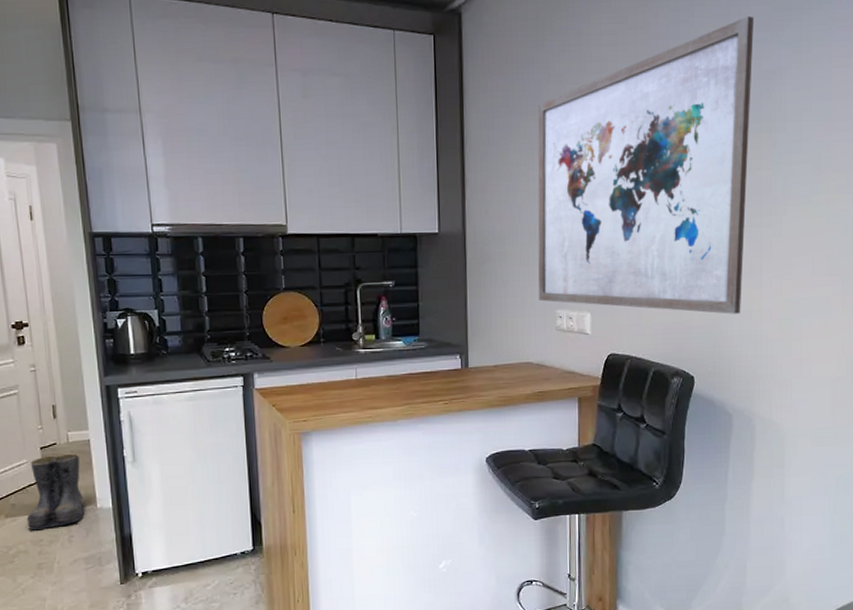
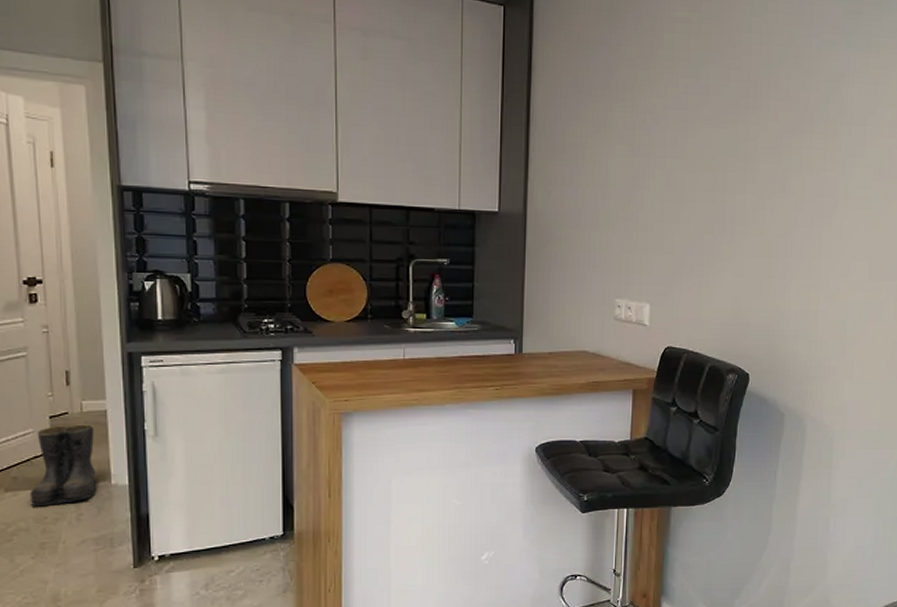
wall art: present [538,16,754,314] -> none [597,17,825,313]

